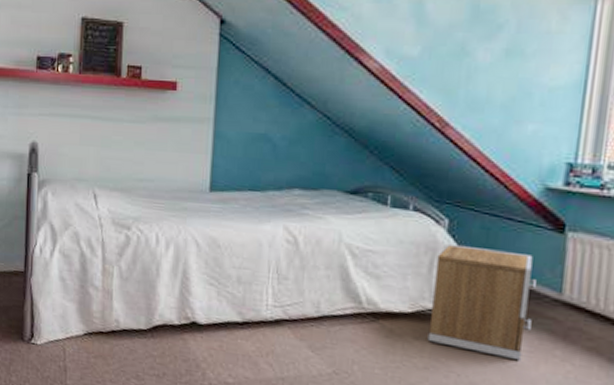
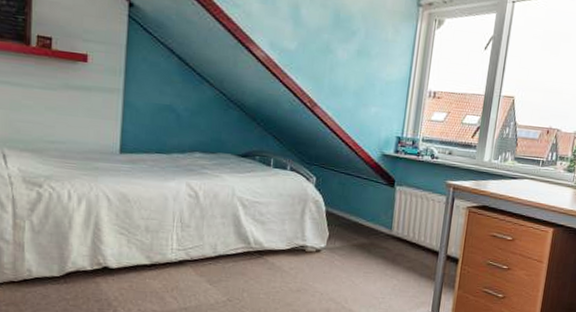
nightstand: present [427,243,536,360] -> none [300,195,375,279]

